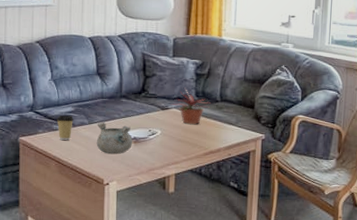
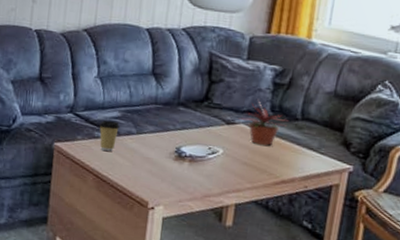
decorative bowl: present [96,122,132,155] -> none [143,133,187,174]

